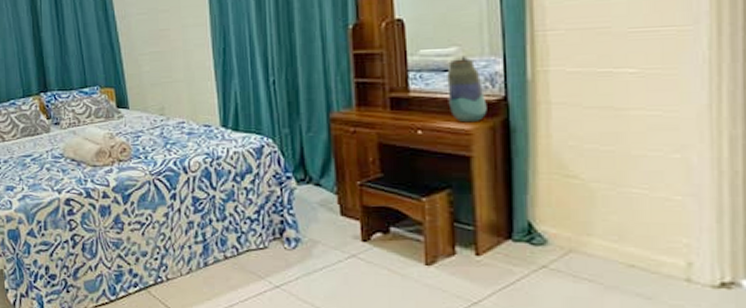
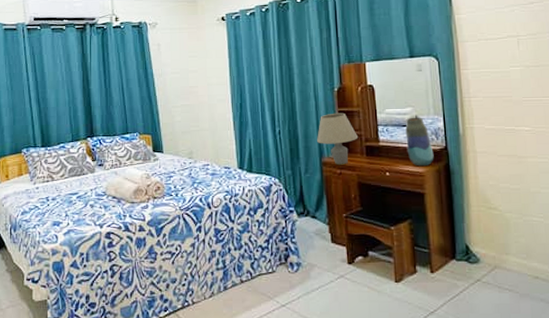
table lamp: none [324,56,381,122] -> present [317,112,359,165]

